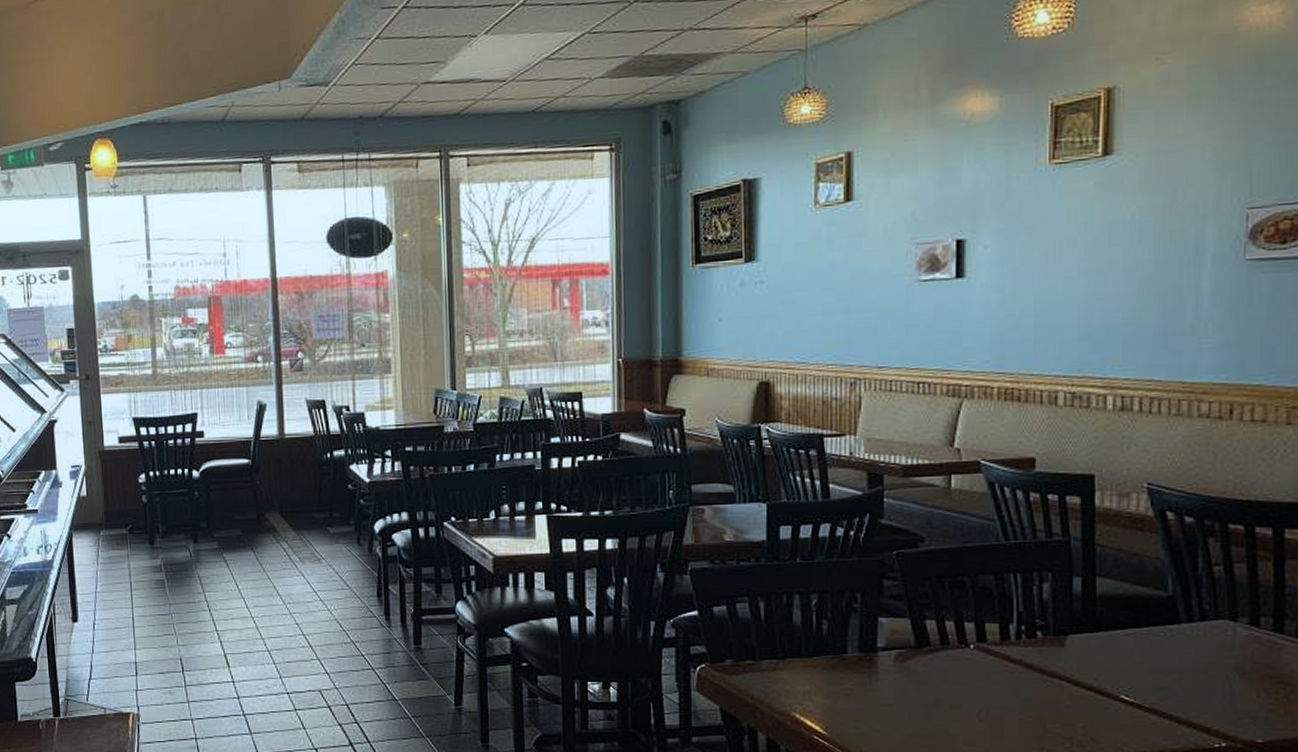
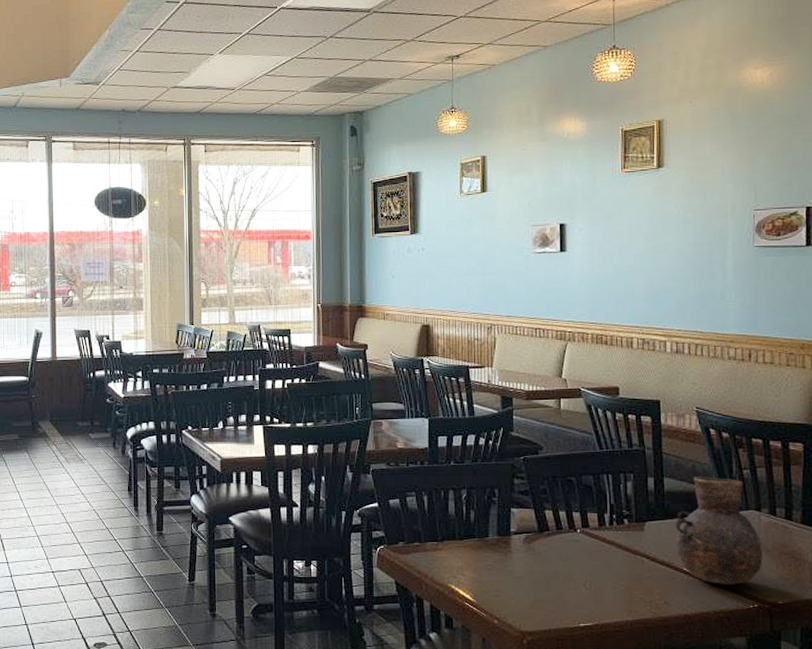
vase: none [1110,575,1237,717] -> present [675,477,763,585]

